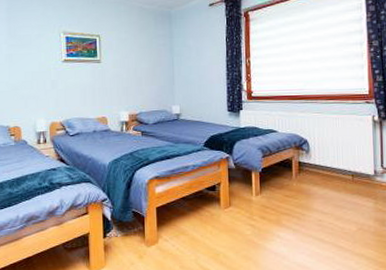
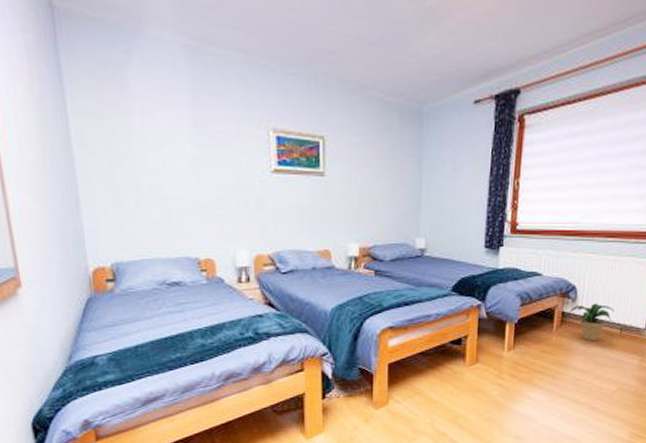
potted plant: none [304,154,344,186] -> present [569,303,615,341]

